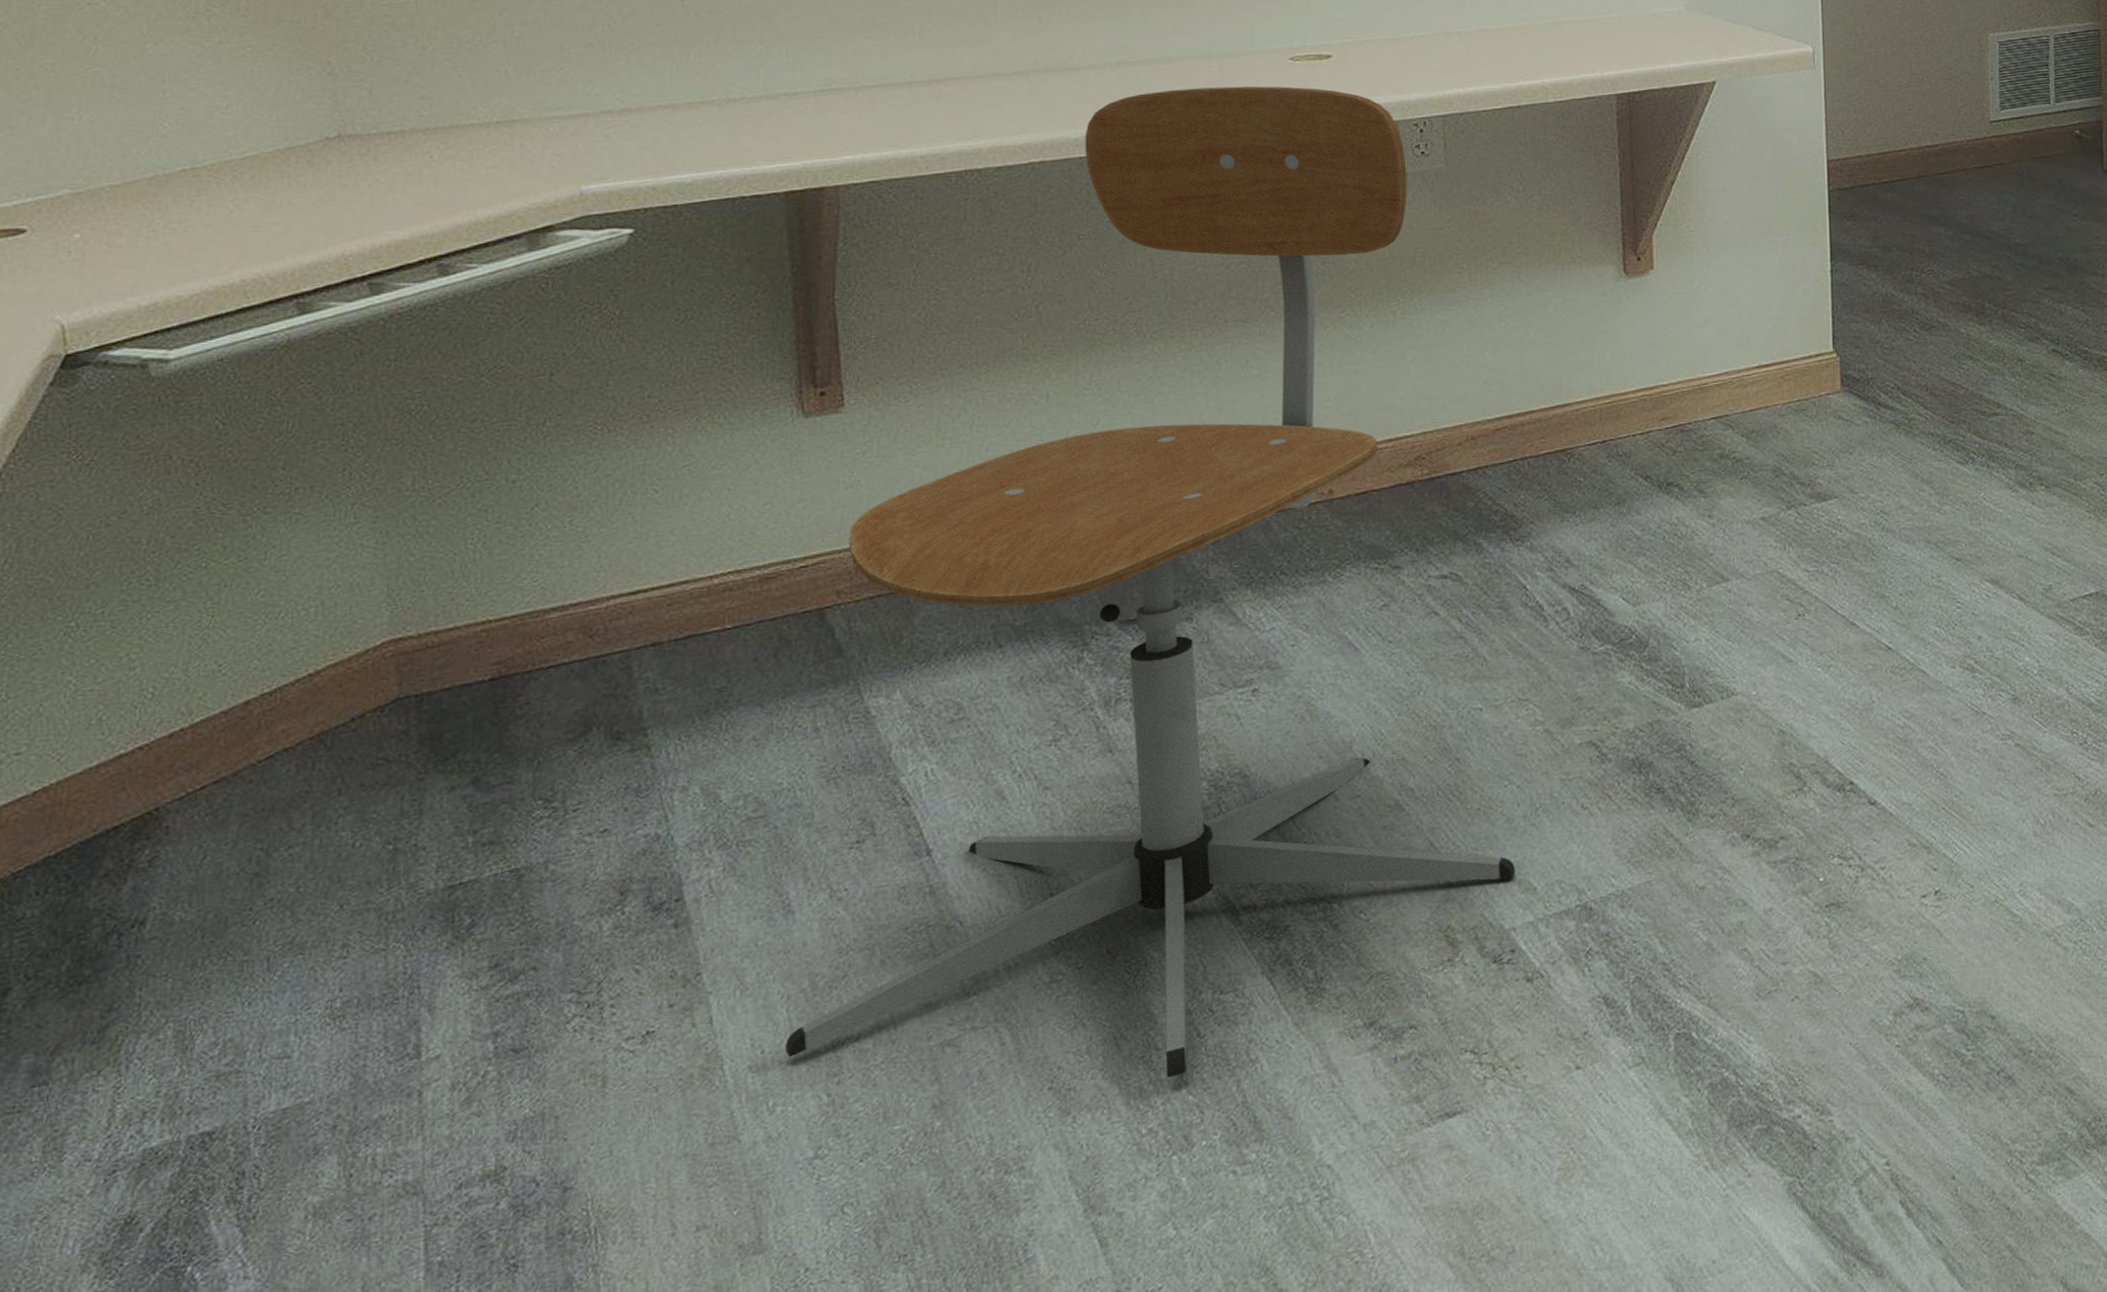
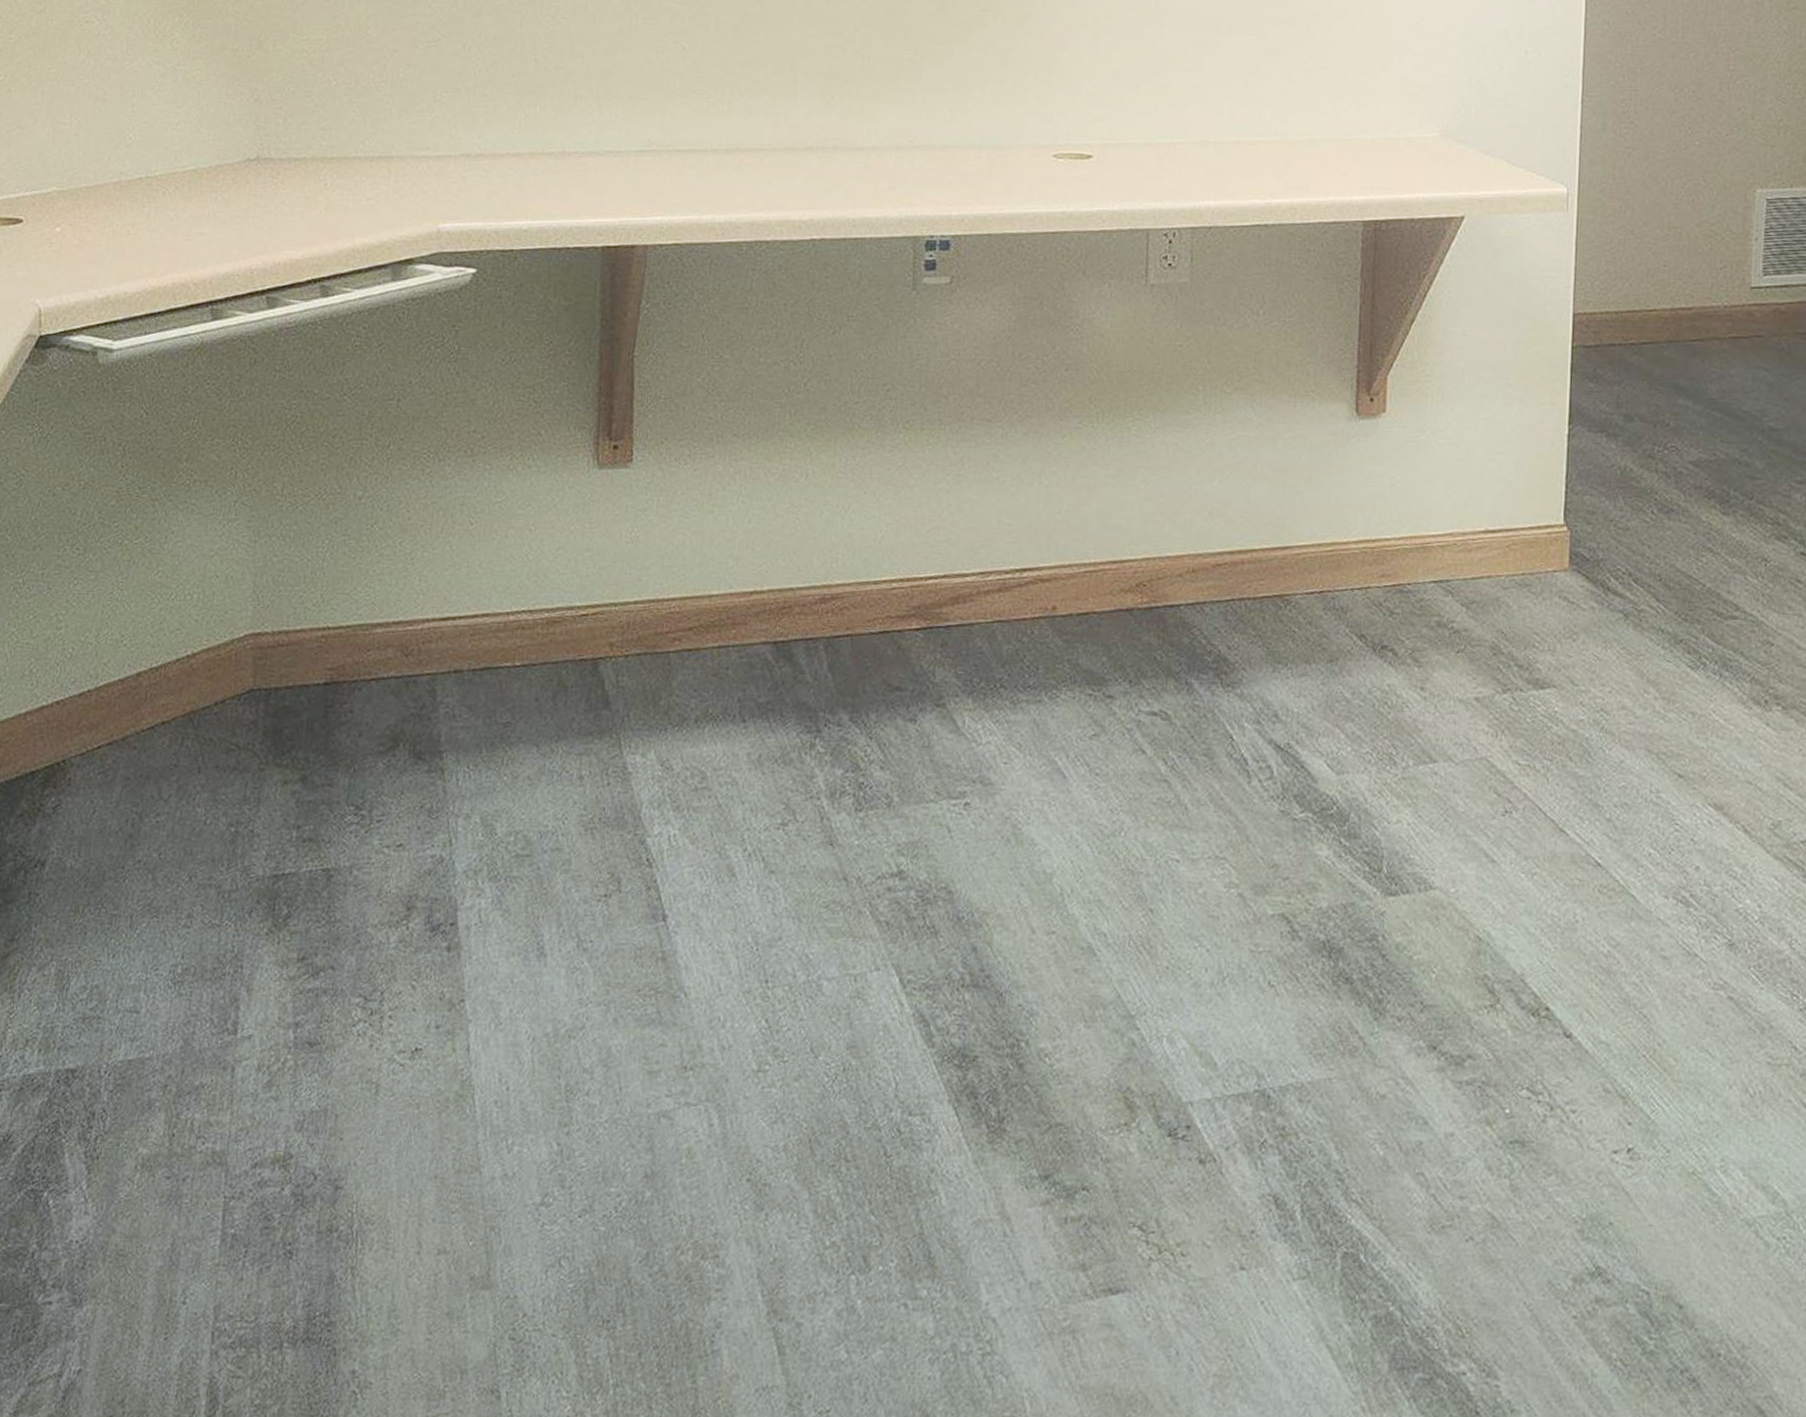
office chair: present [786,86,1515,1078] -> none [526,177,1198,1193]

